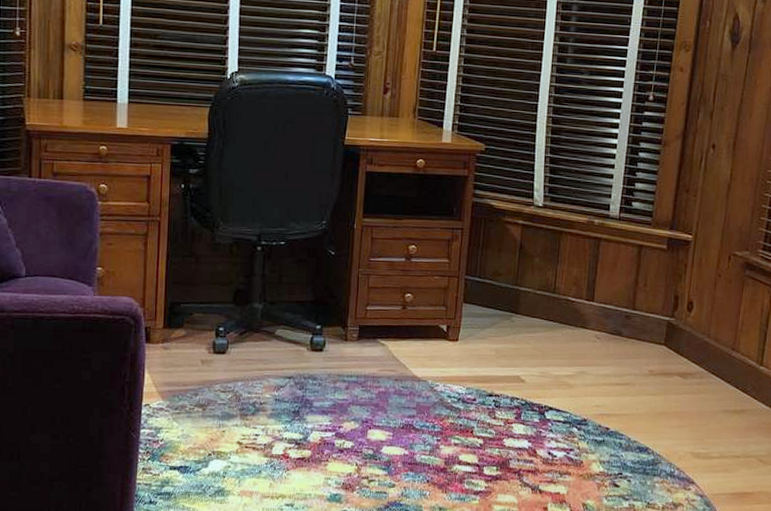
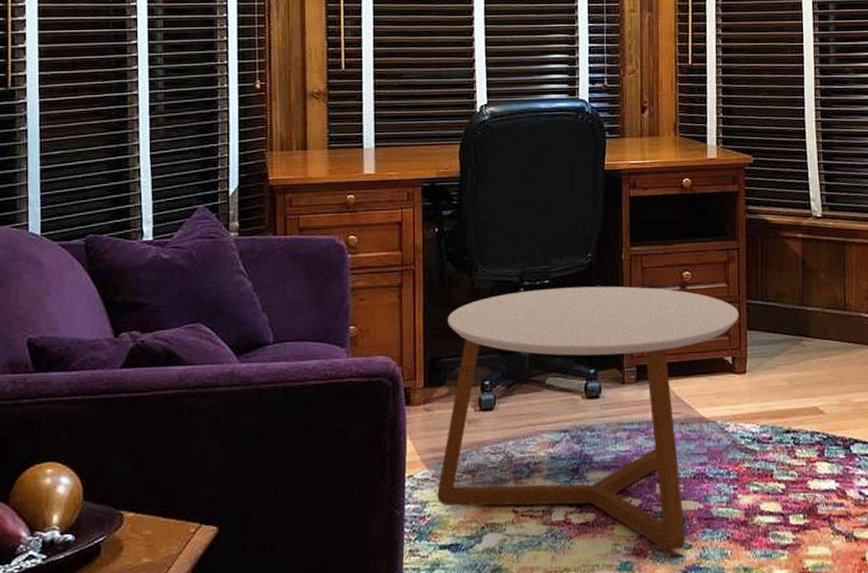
coffee table: none [170,249,457,488] -> present [437,286,739,551]

